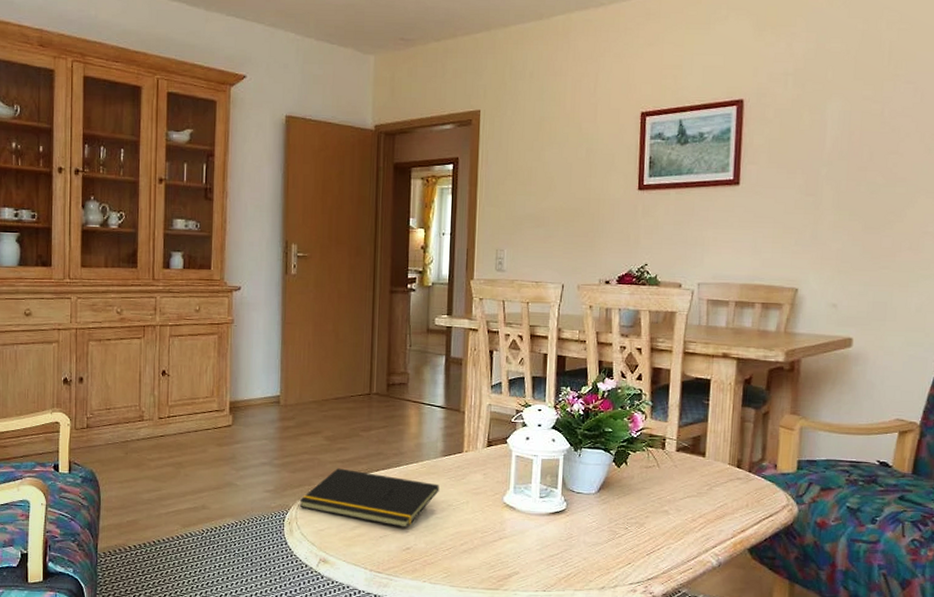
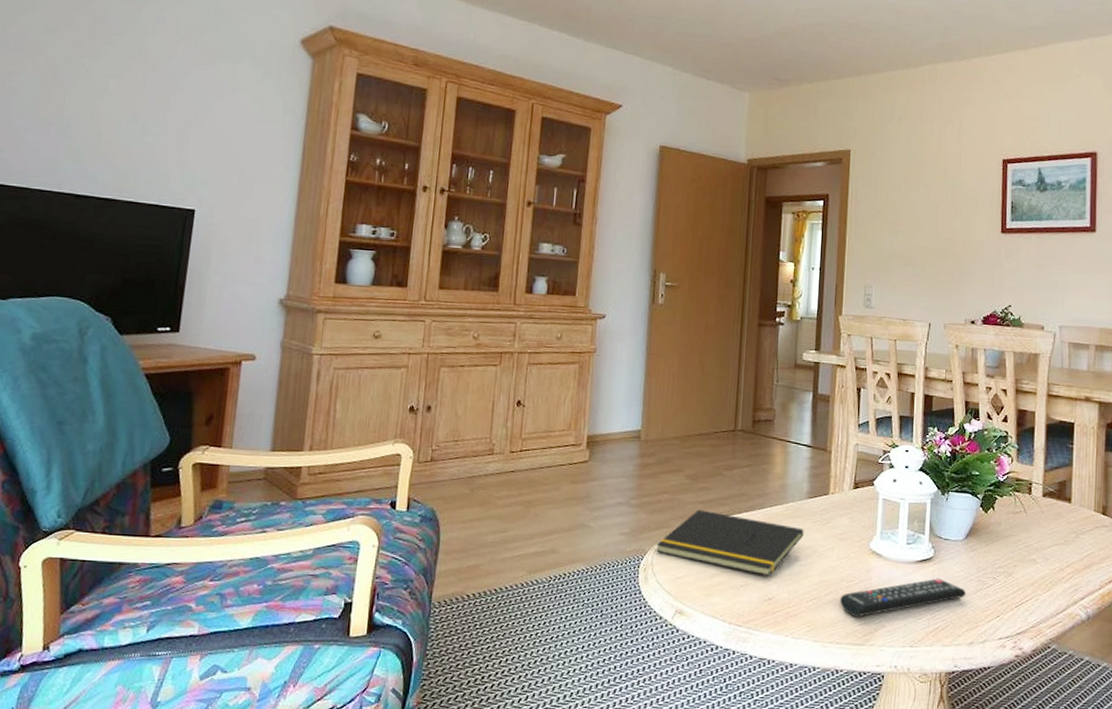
remote control: none [474,529,598,565] -> present [839,578,966,618]

